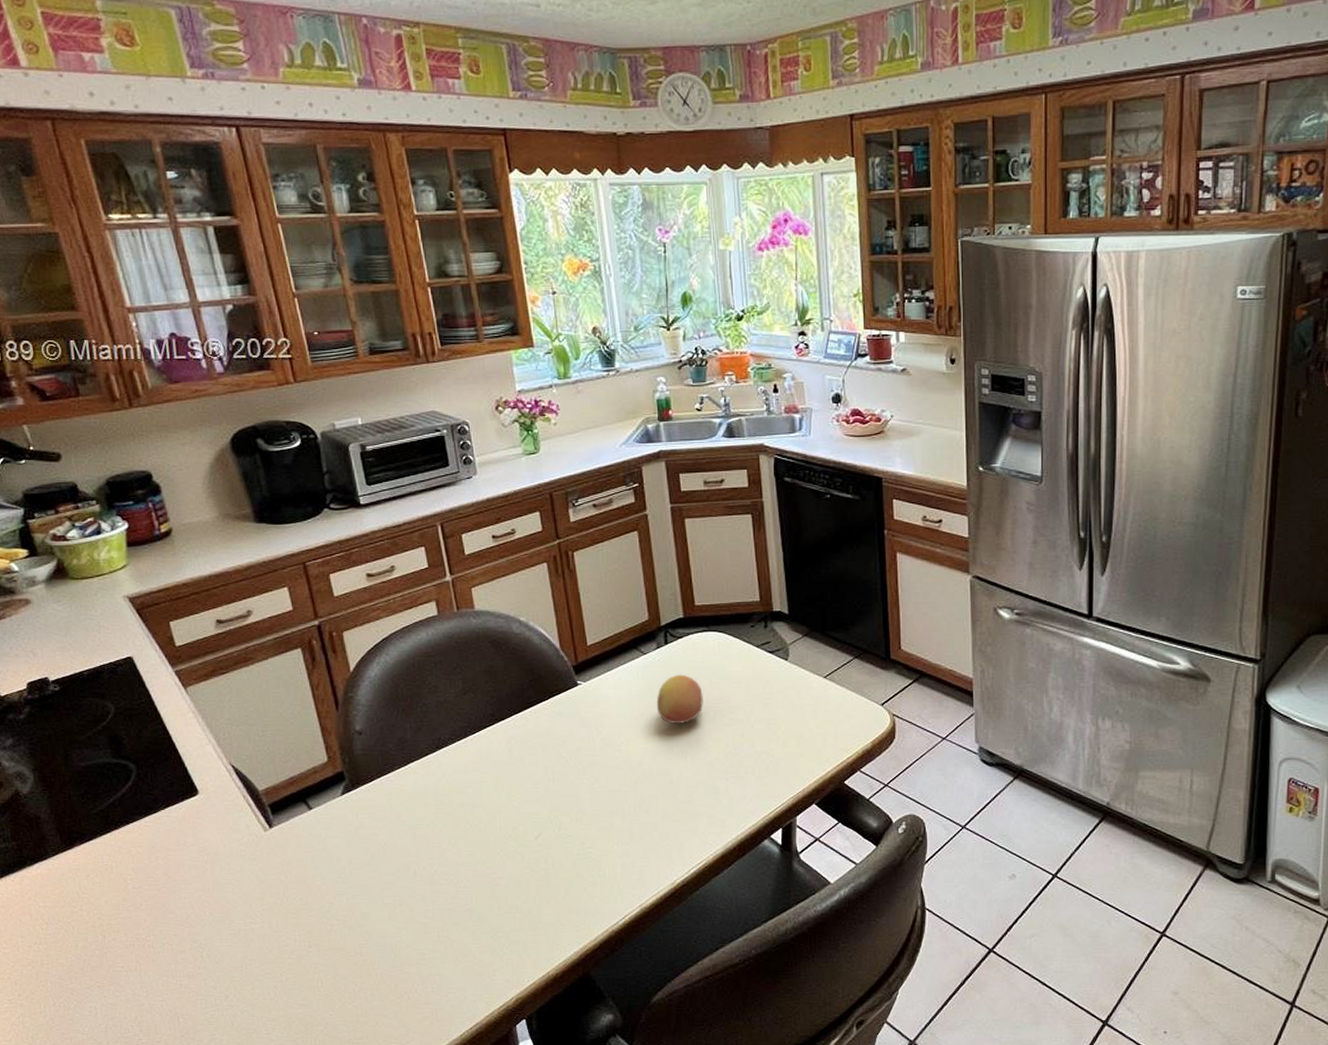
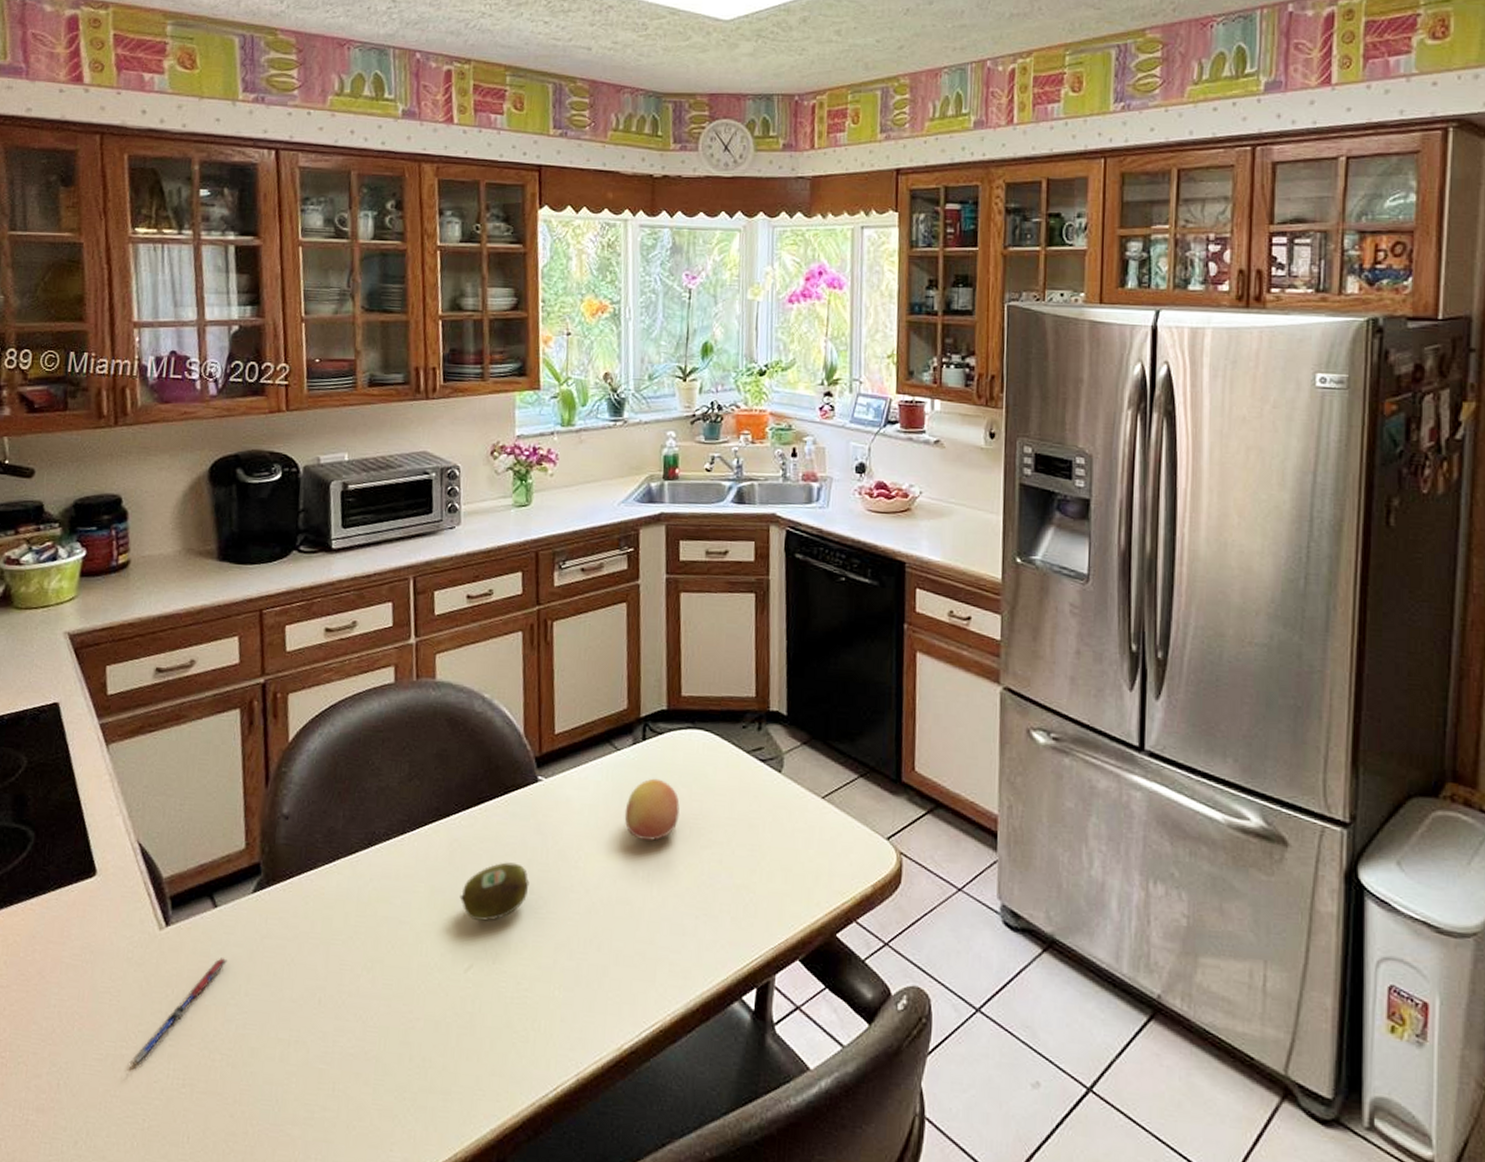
pen: none [259,848,329,934] -> present [129,958,227,1064]
fruit: none [522,752,581,799] -> present [459,862,530,921]

